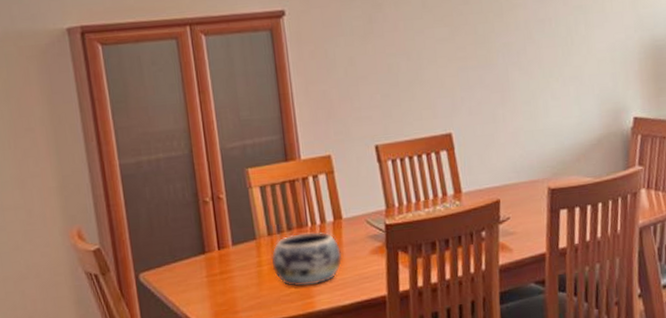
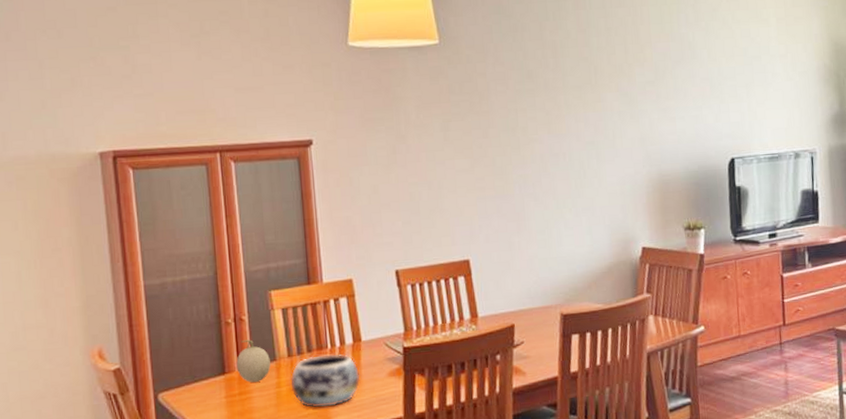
fruit: none [216,218,251,262] -> present [236,339,271,383]

